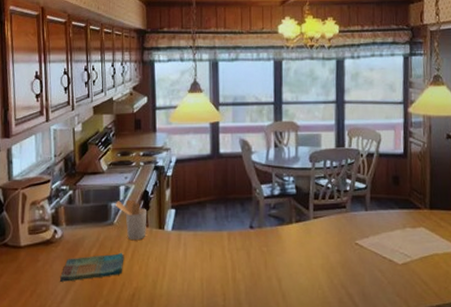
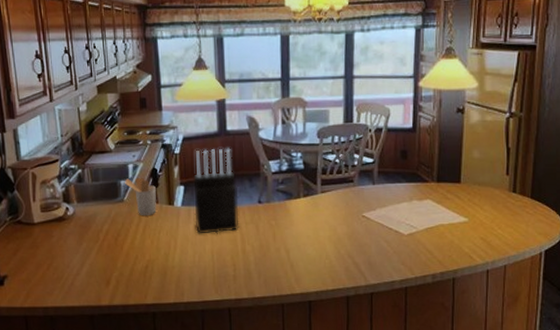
dish towel: present [60,252,124,282] -> none [75,227,136,256]
knife block: none [185,171,230,261] -> present [193,148,239,234]

